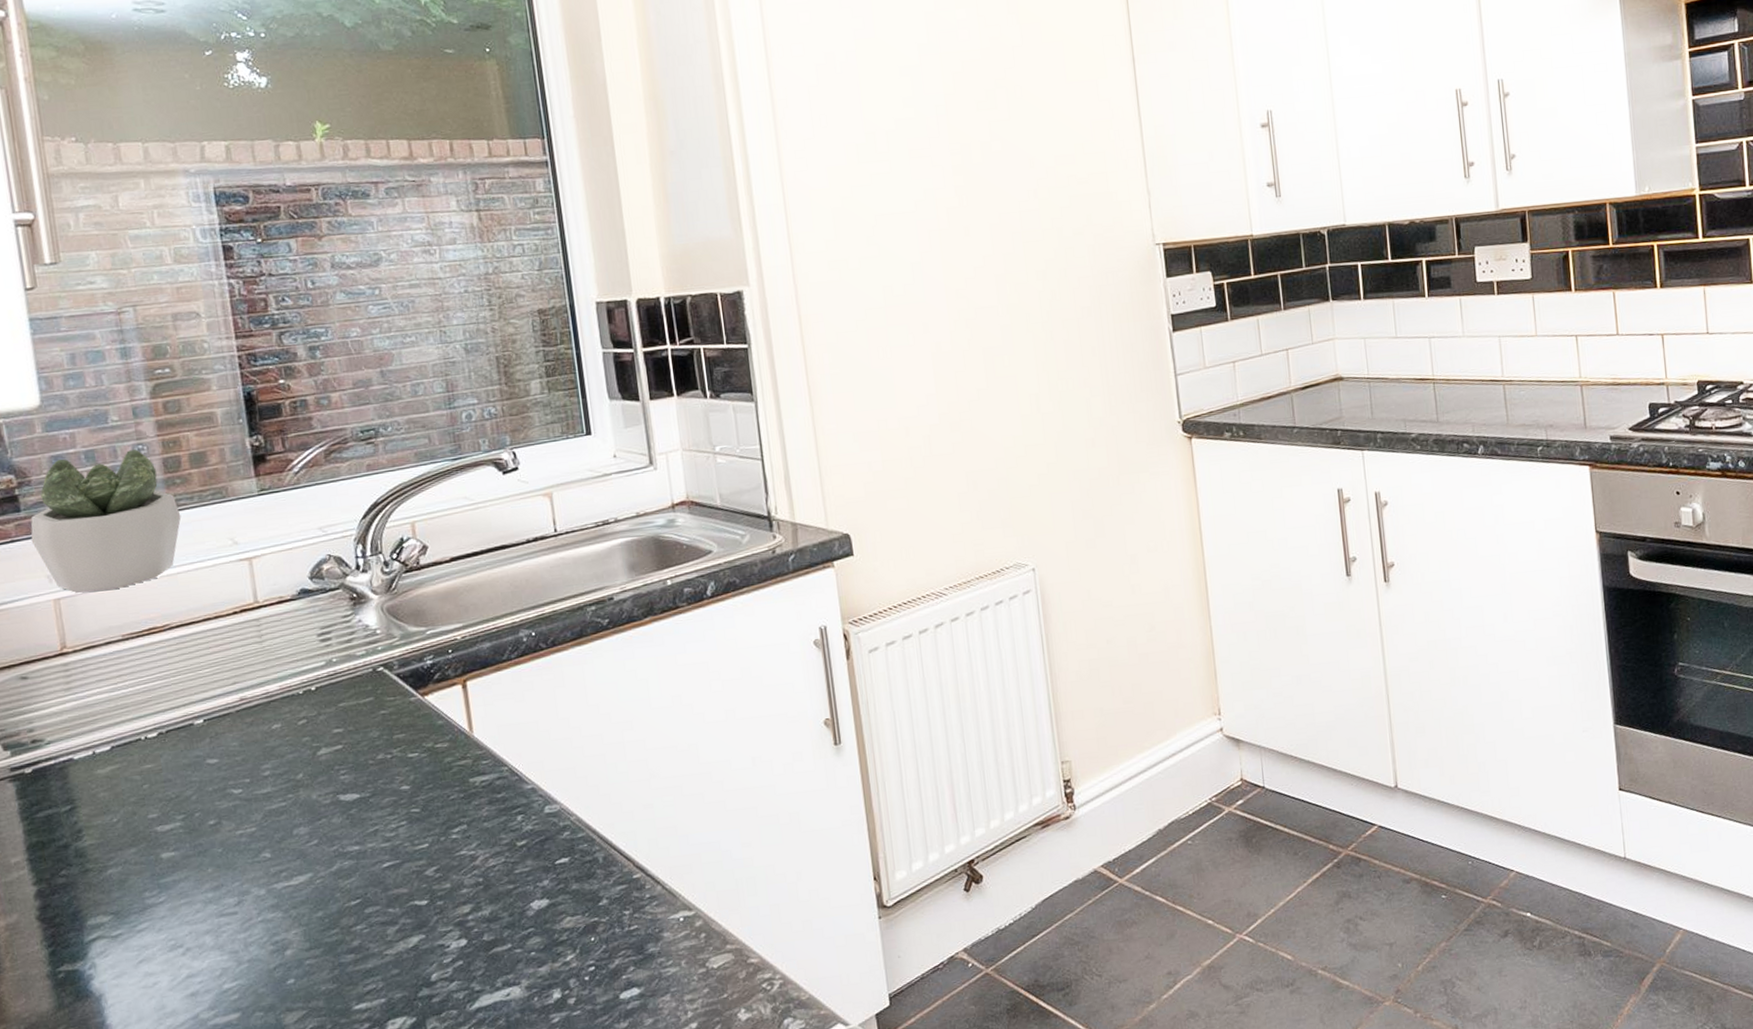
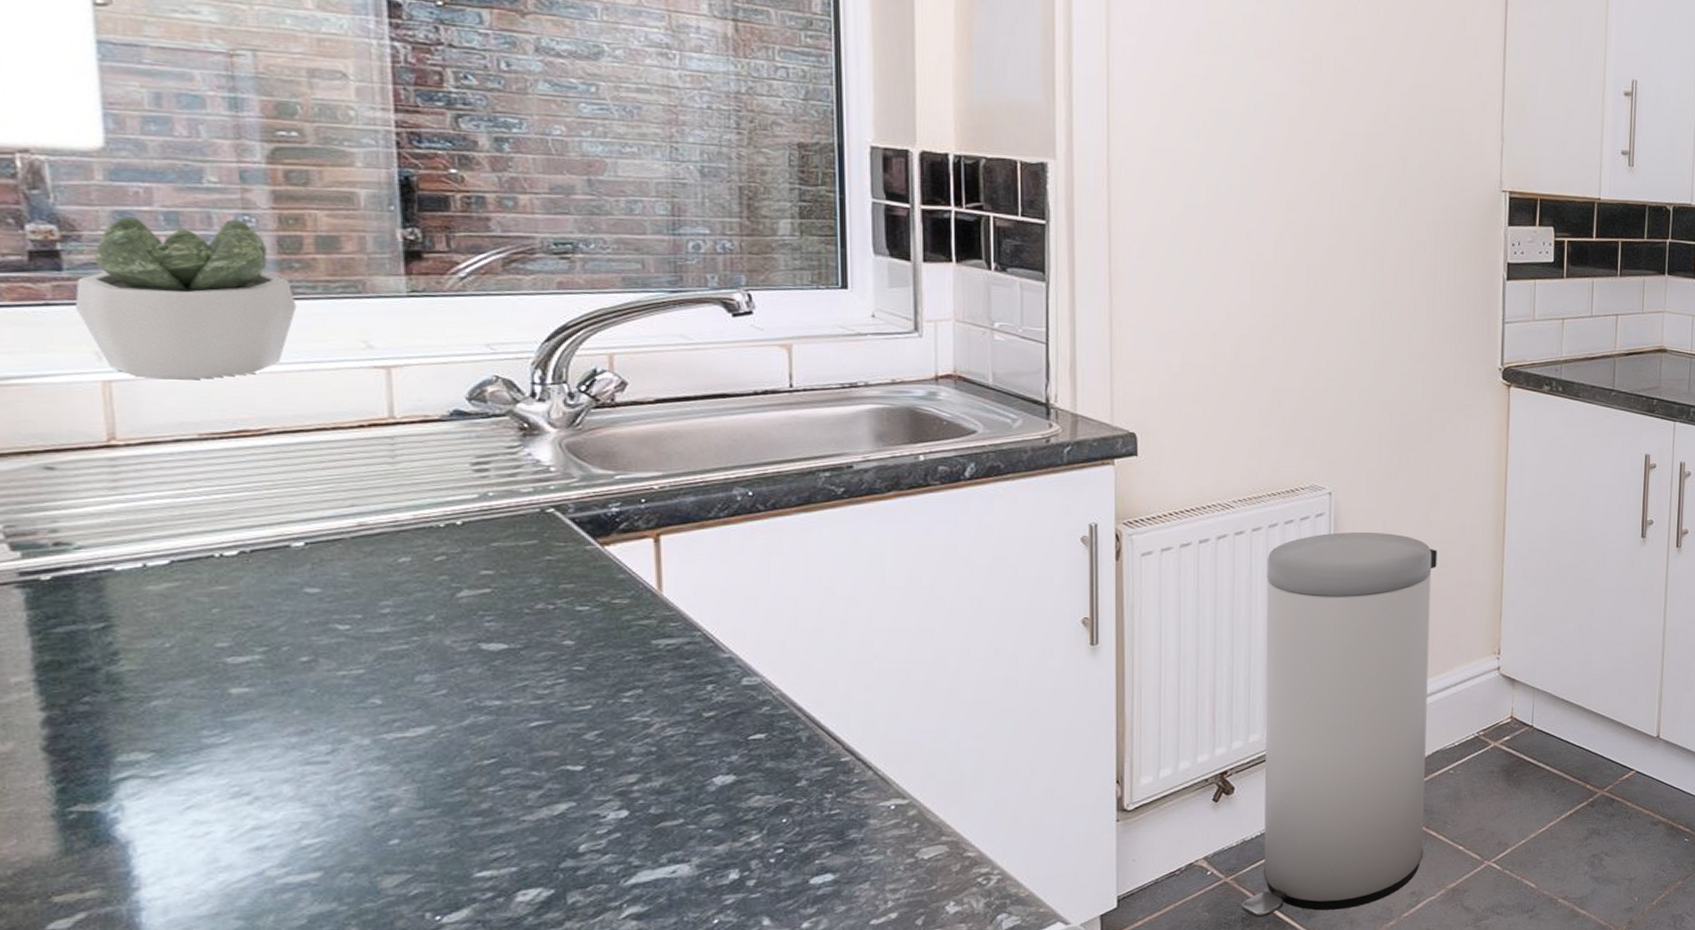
pedal bin: none [983,602,1174,1008] -> present [1242,531,1437,918]

